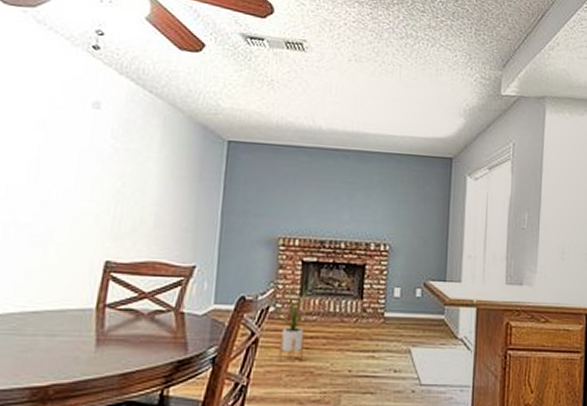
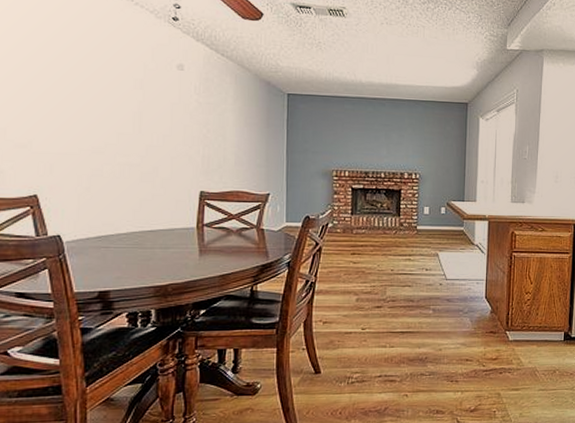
house plant: present [277,286,313,363] -> none [334,207,362,265]

